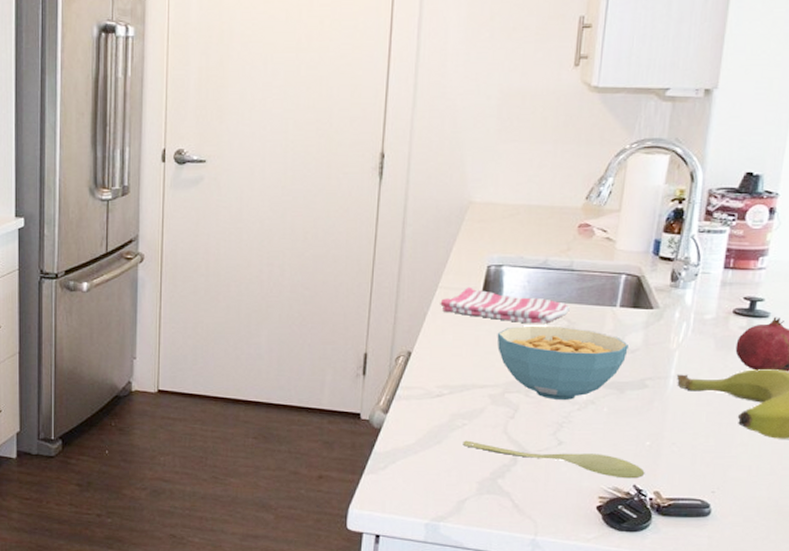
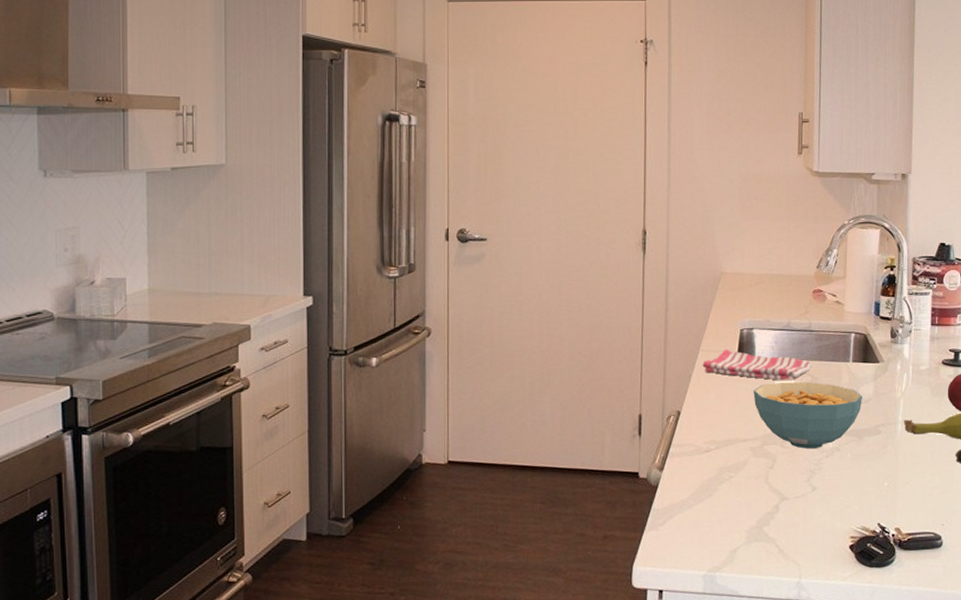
spoon: present [463,440,645,479] -> none [731,492,886,518]

